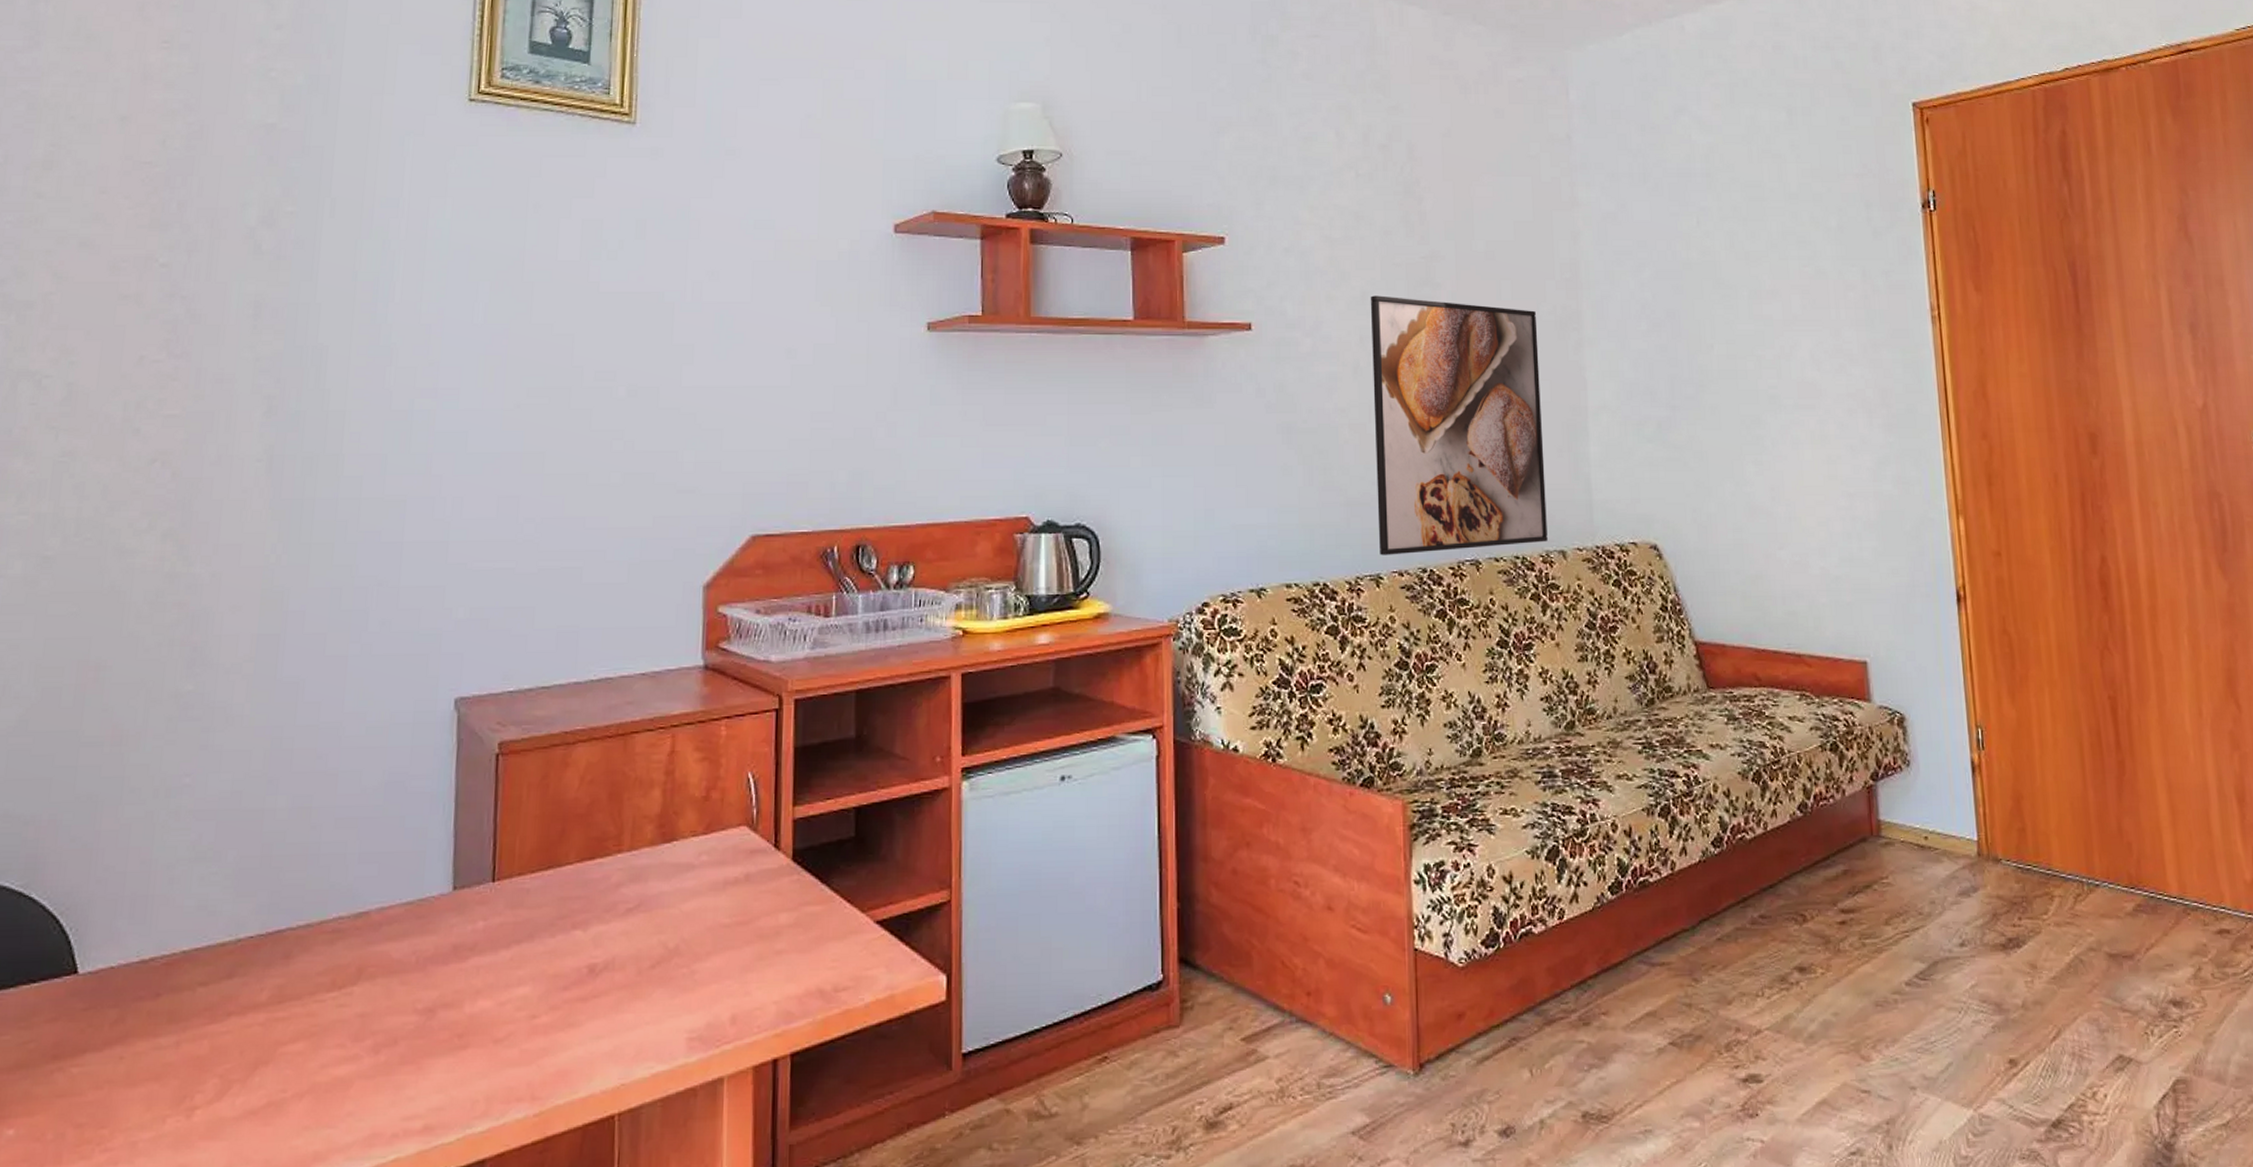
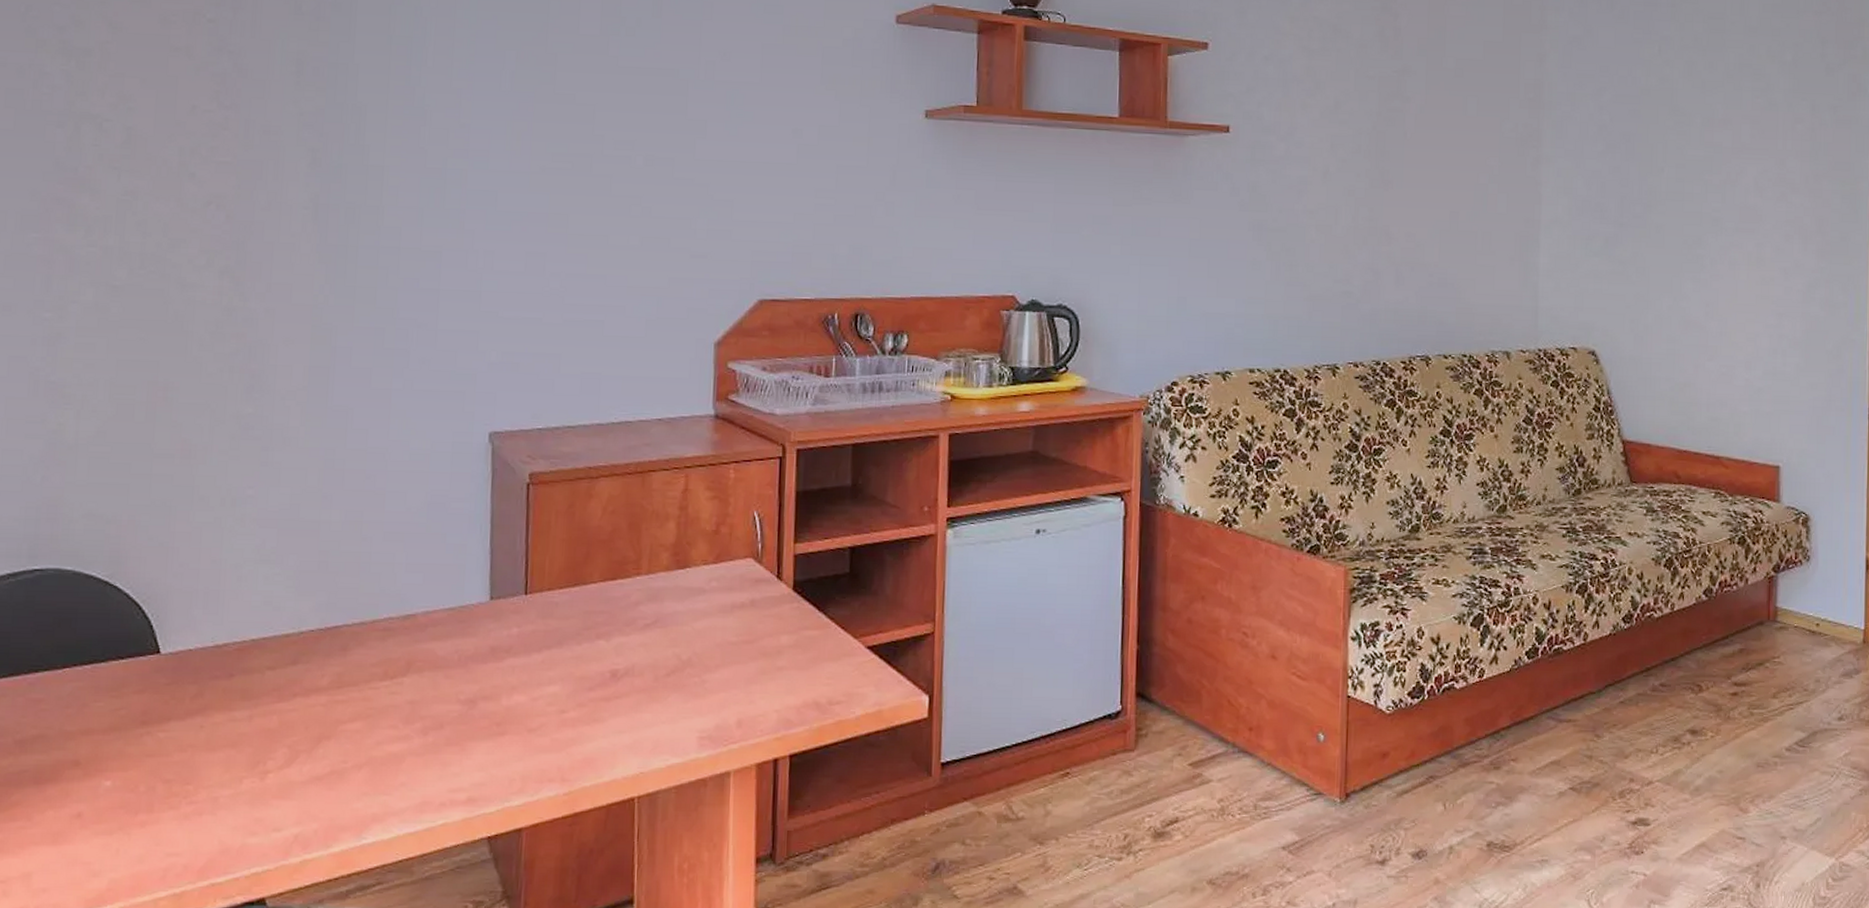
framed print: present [1370,295,1548,555] -> none [1337,105,1499,348]

